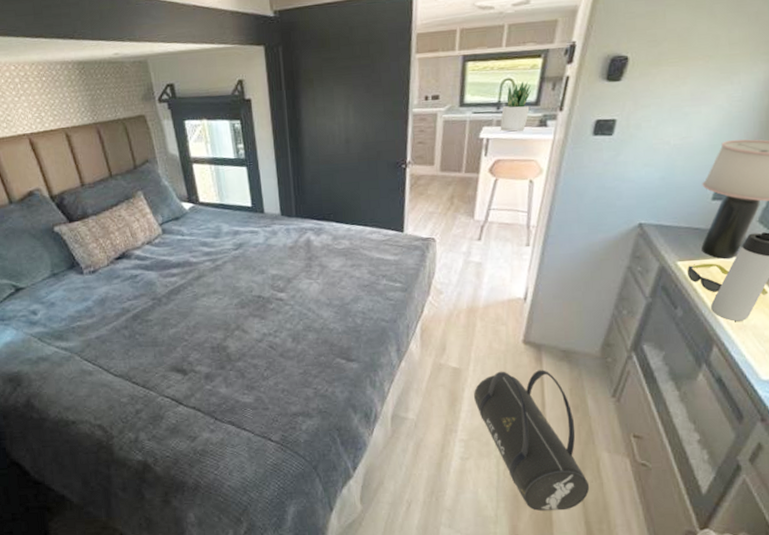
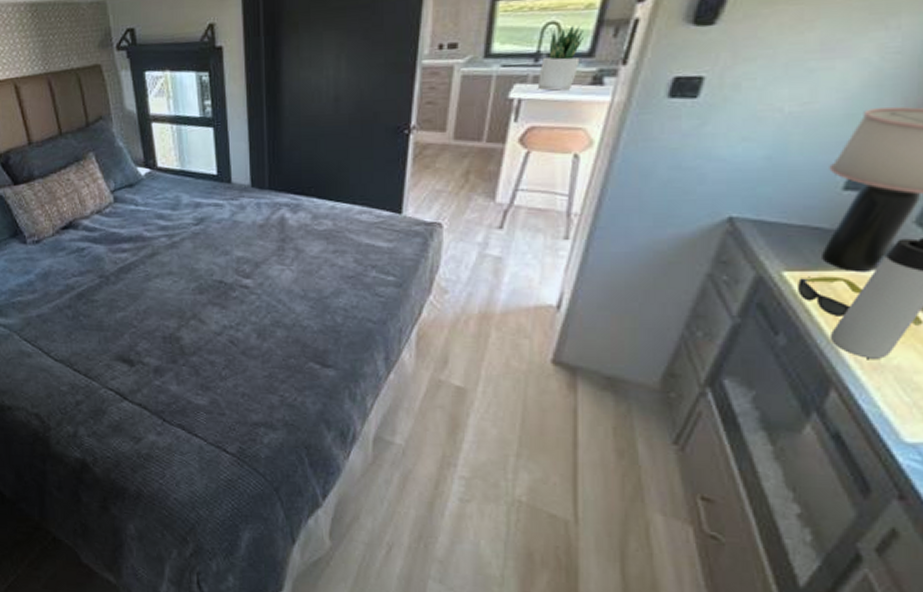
duffel bag: present [473,370,590,511] -> none [480,396,634,581]

